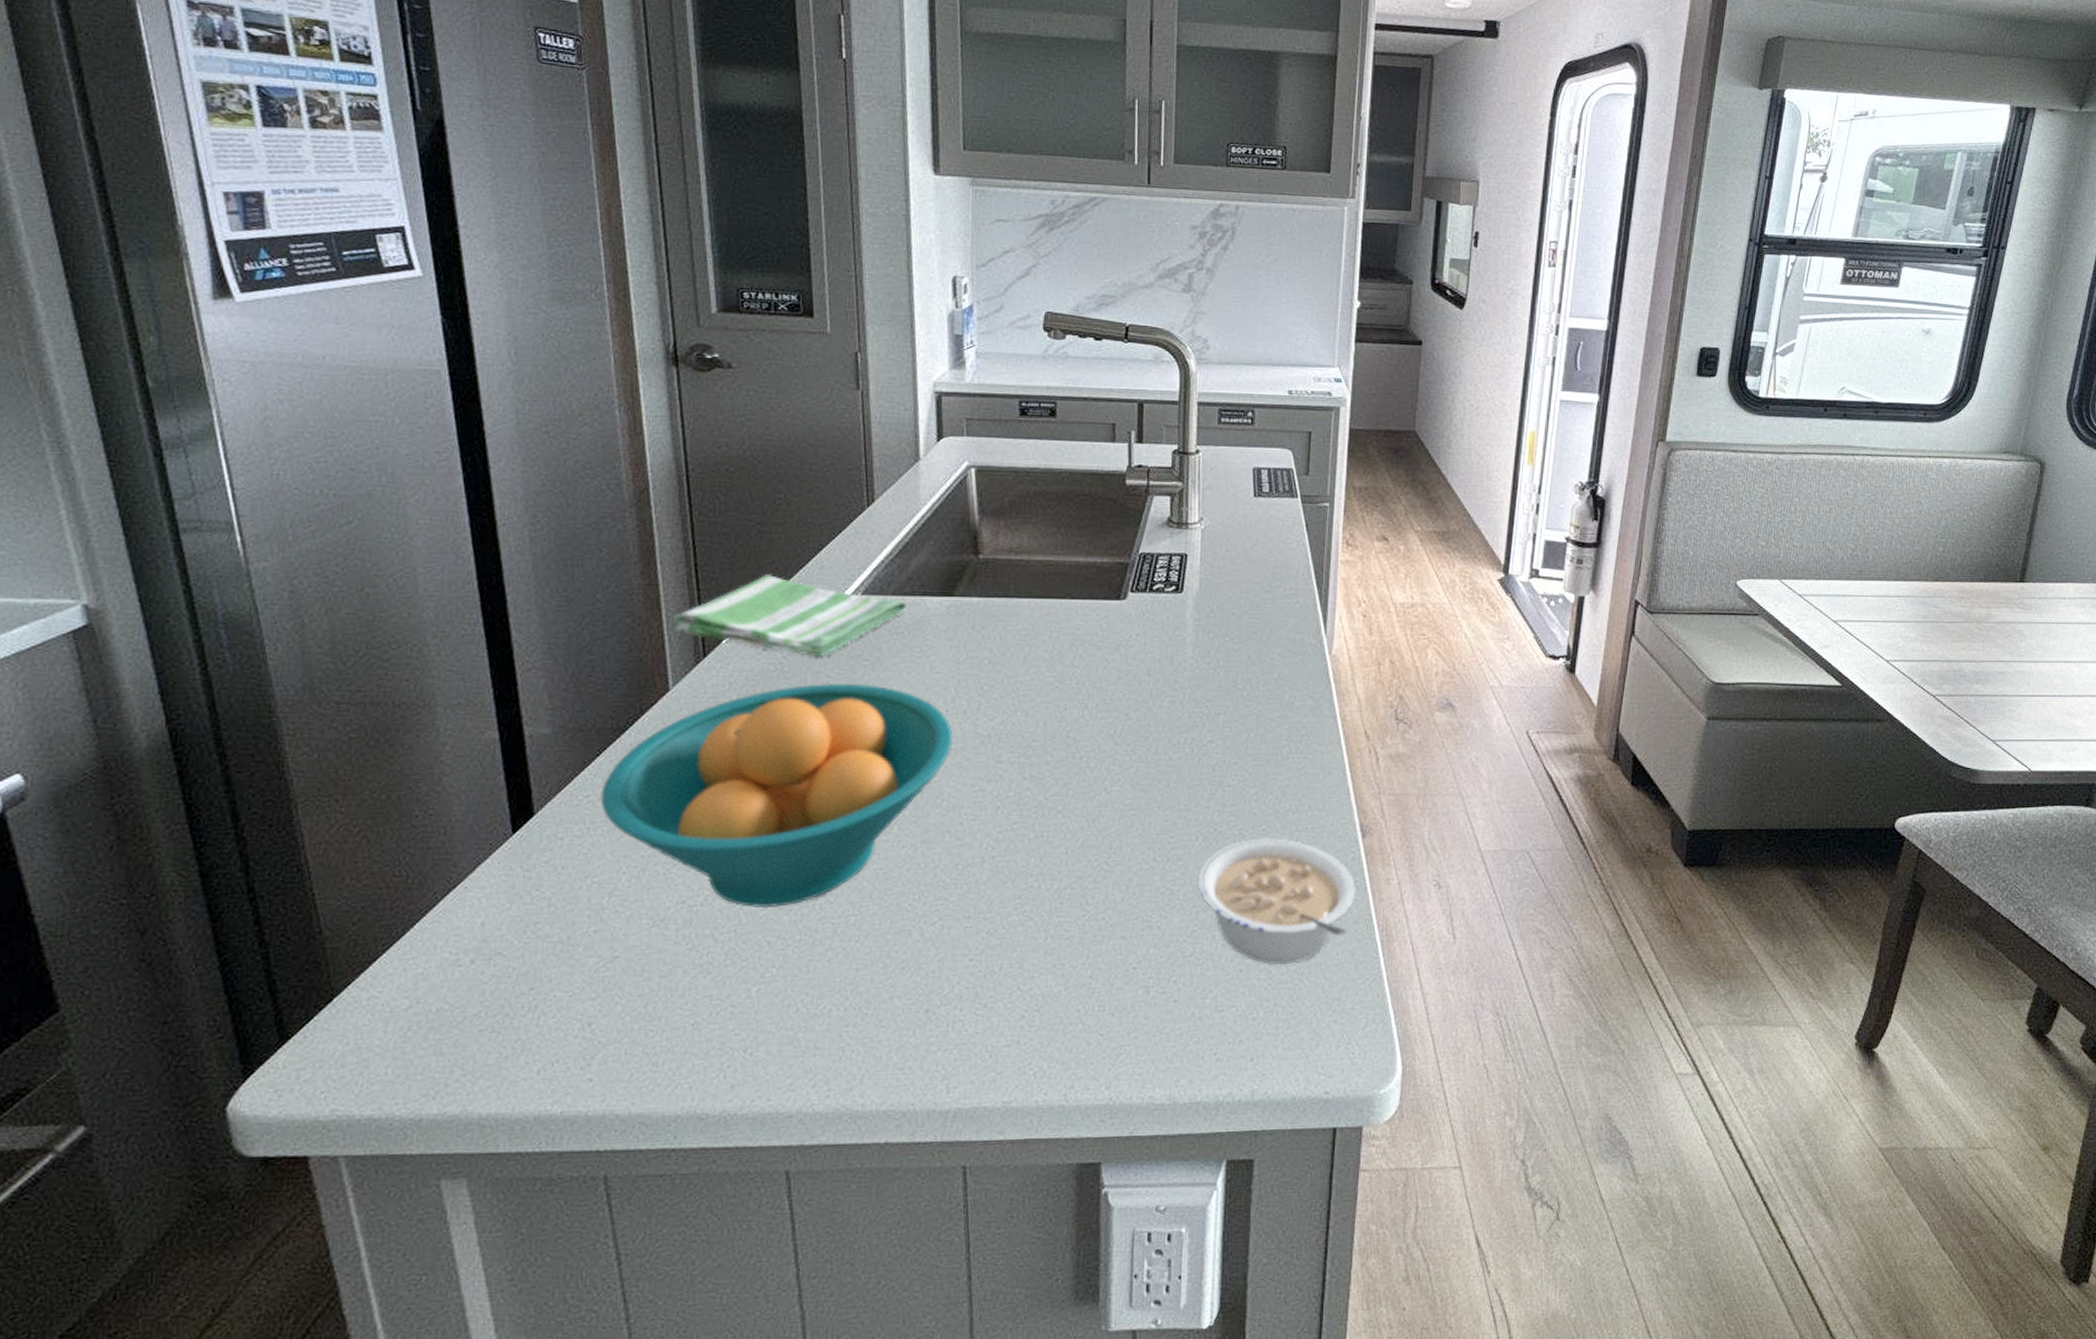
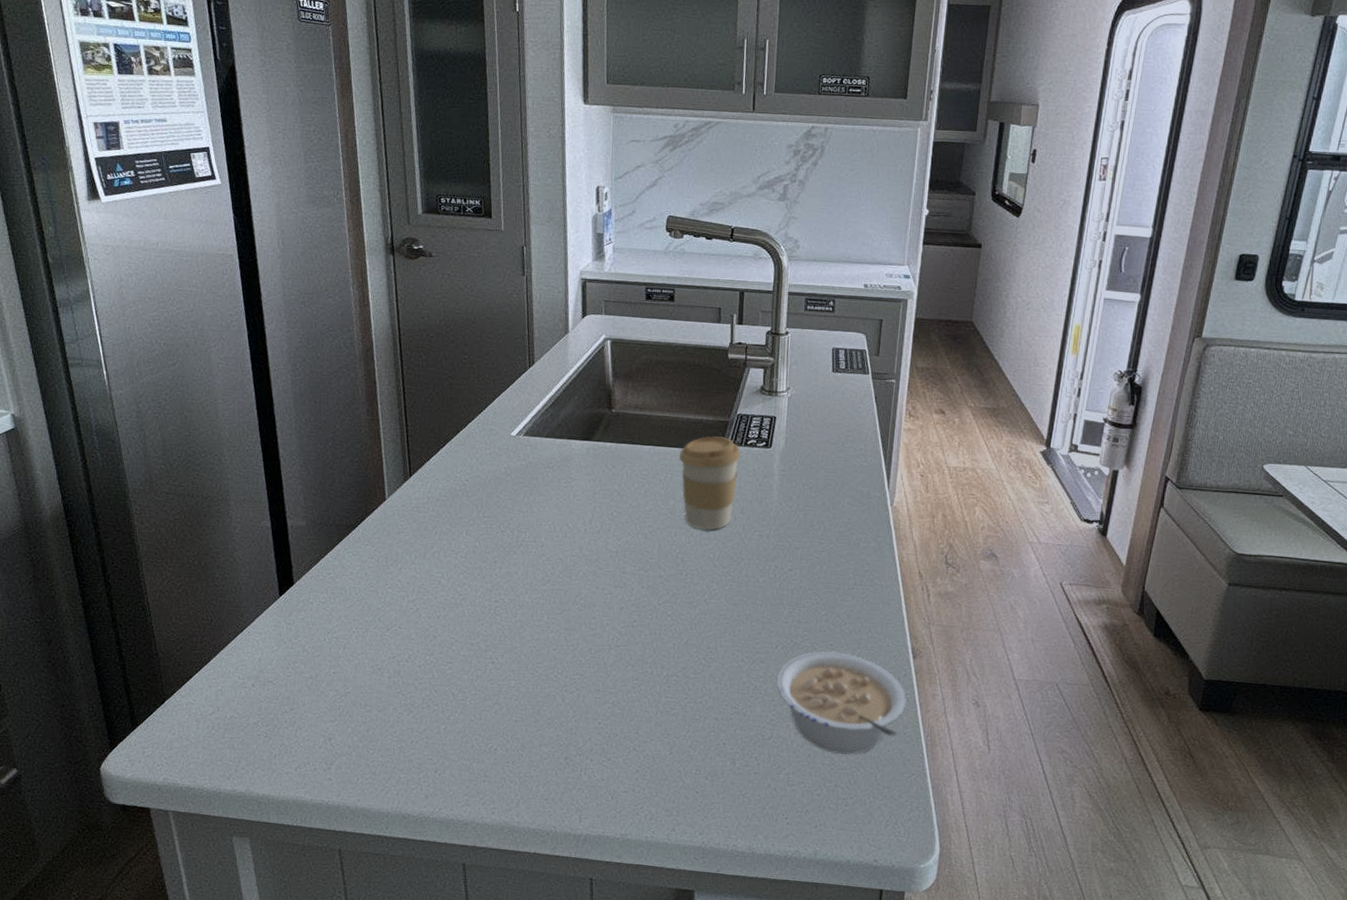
fruit bowl: present [600,682,953,909] -> none [338,502,590,668]
dish towel: present [674,573,907,658] -> none [389,416,557,482]
coffee cup: none [1068,582,1146,700] -> present [679,436,741,530]

